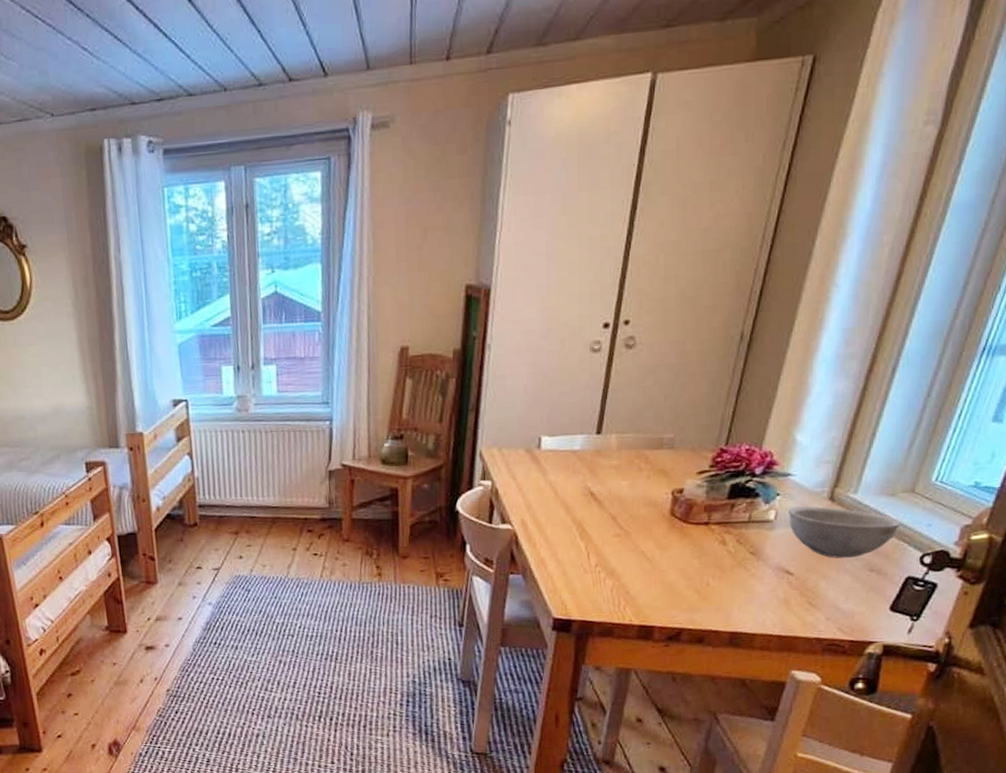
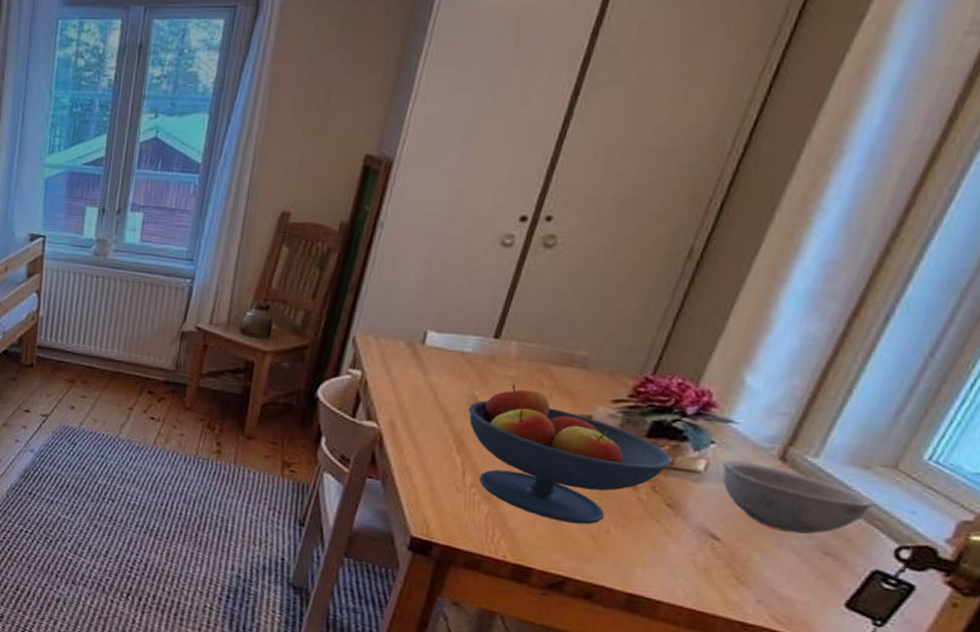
fruit bowl: none [584,471,749,583] -> present [468,384,672,525]

